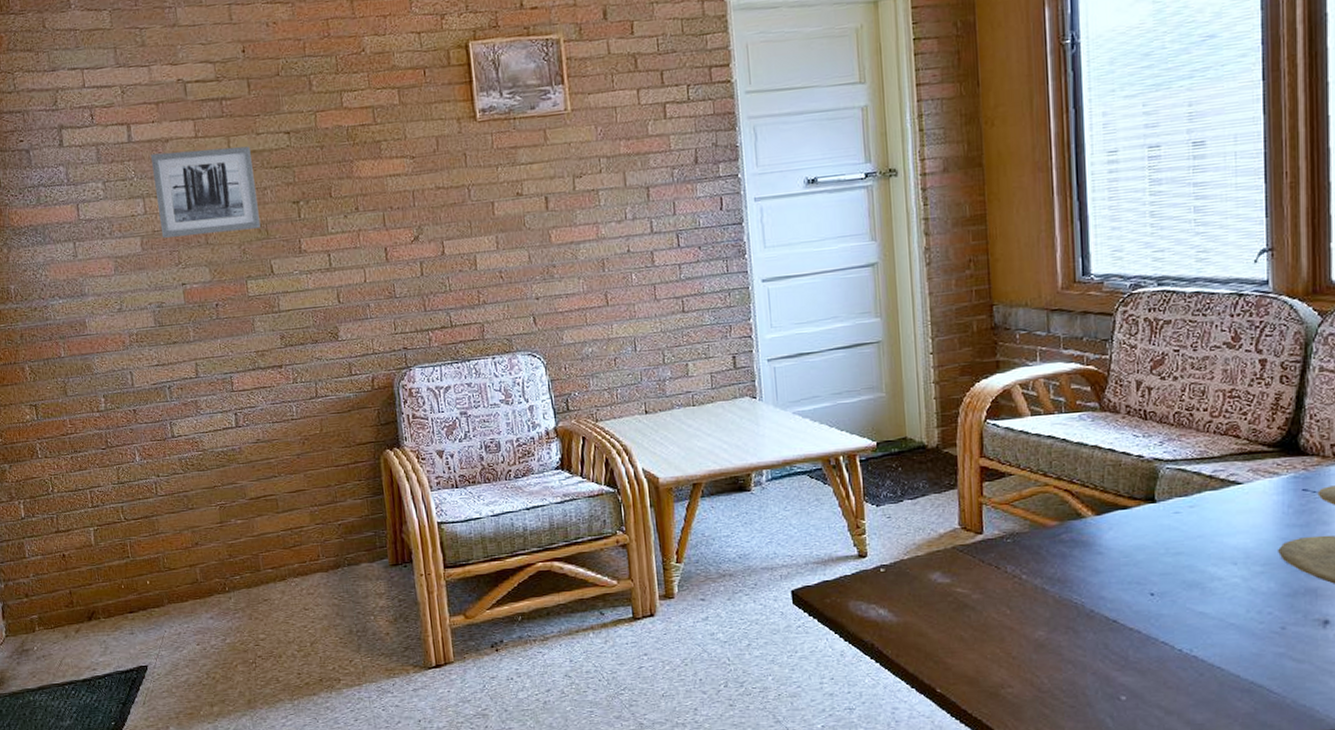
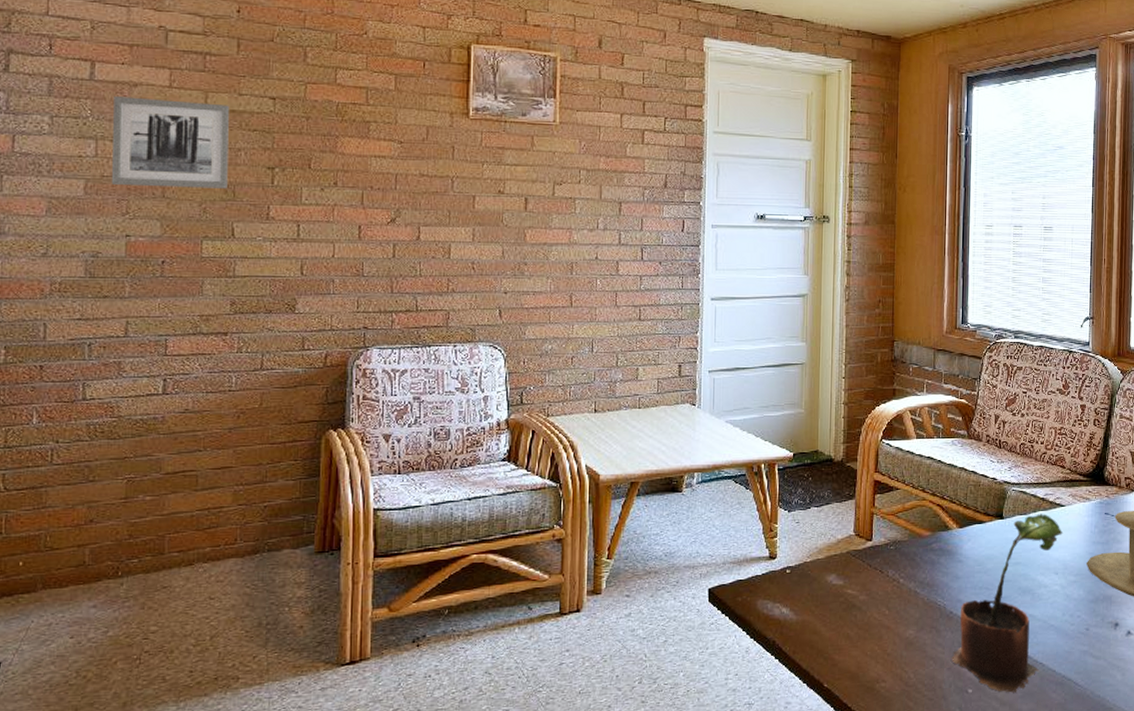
potted plant: none [1096,494,1243,701] -> present [951,514,1064,693]

